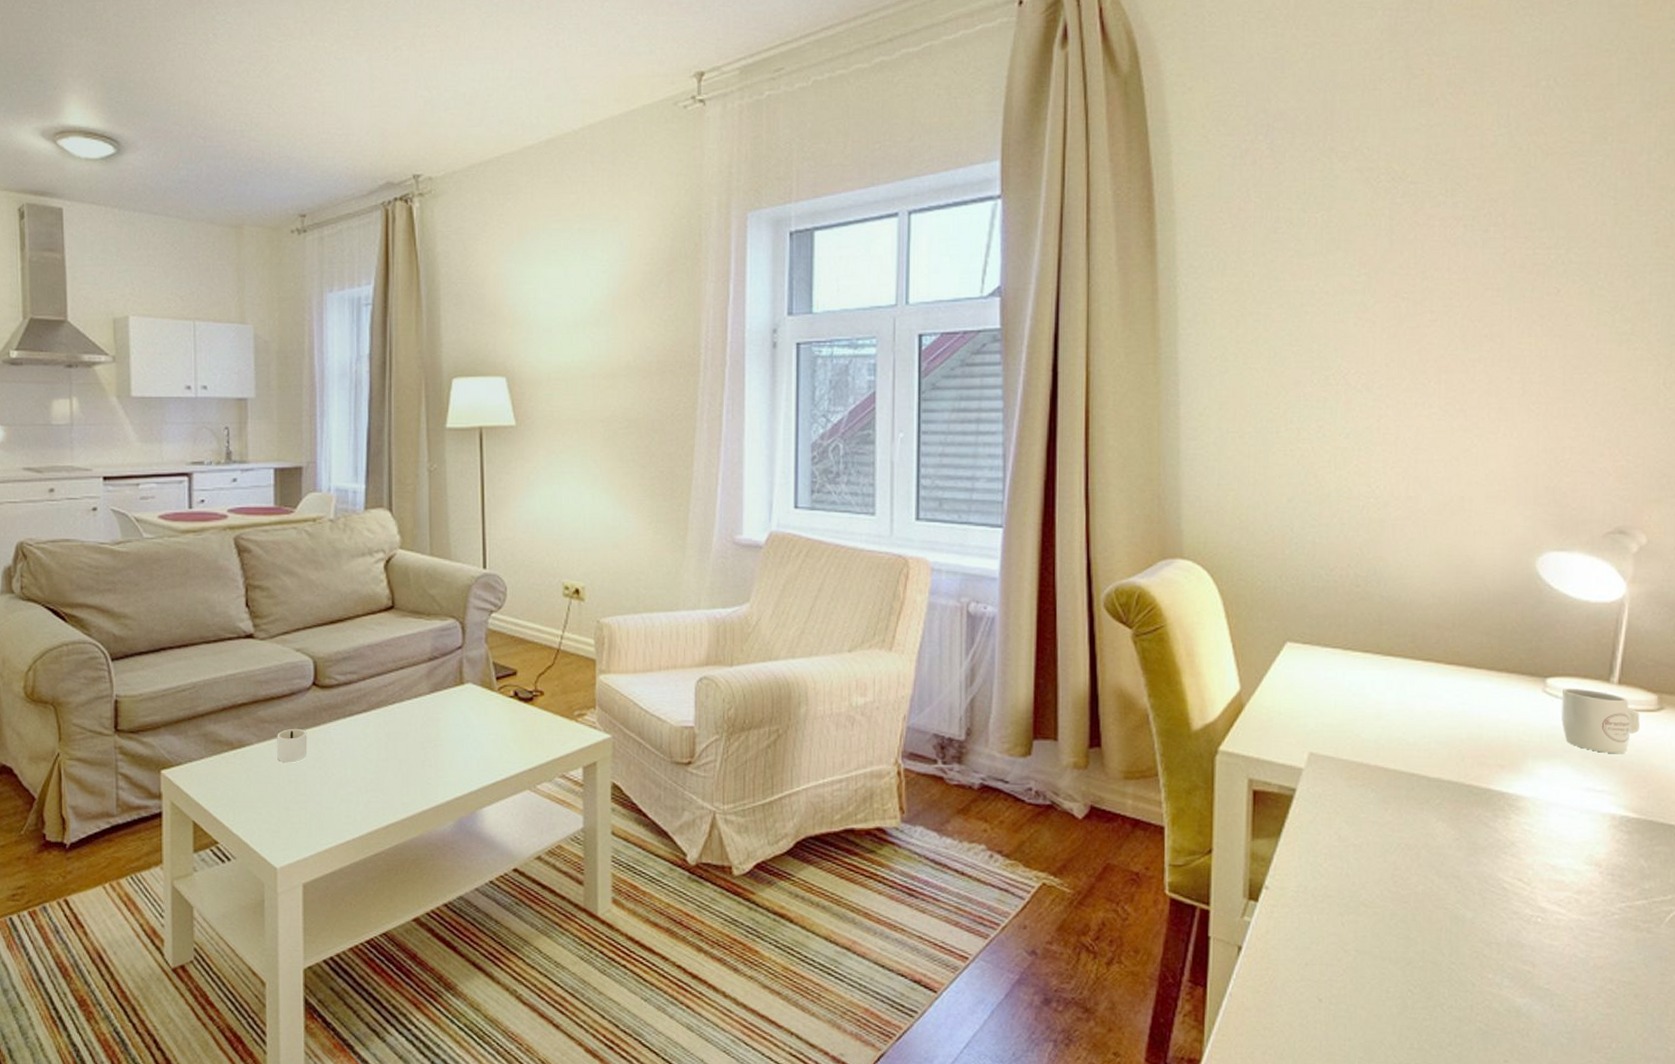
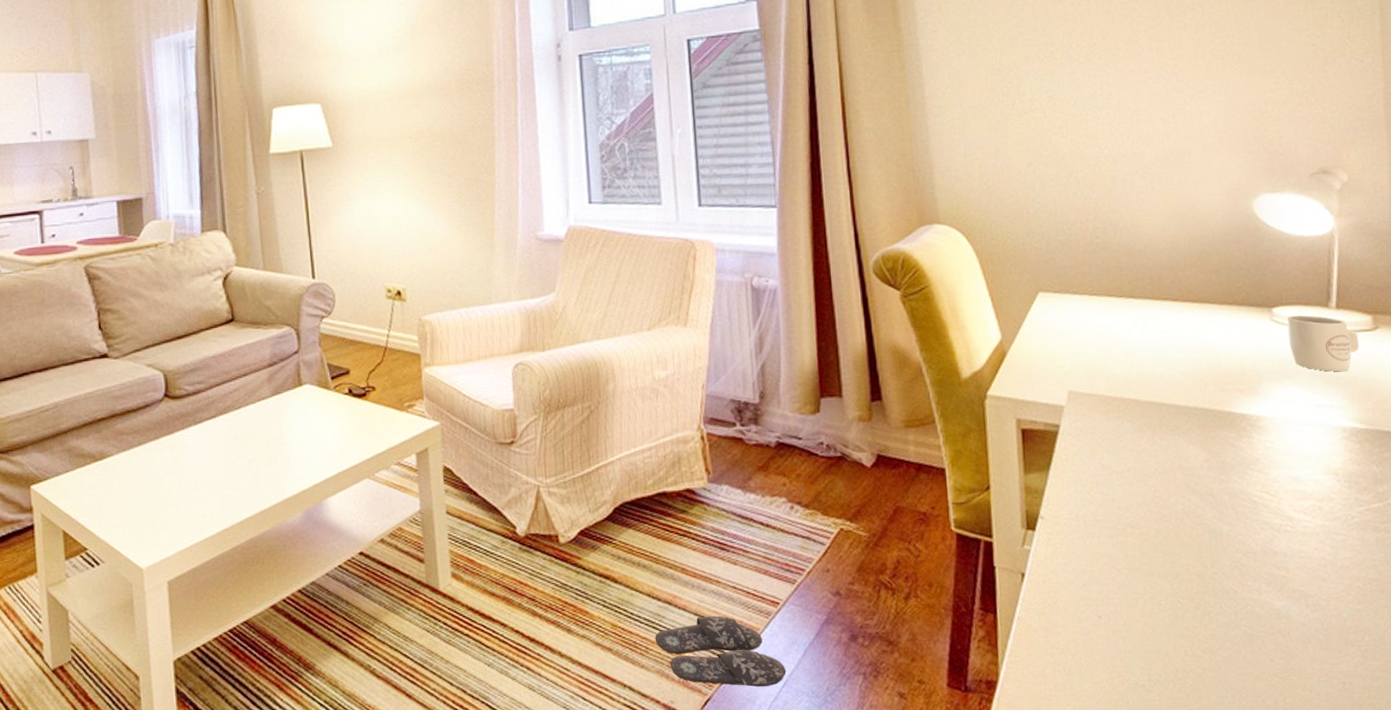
candle: present [277,728,308,763] -> none [135,437,164,470]
slippers: none [829,966,969,1046] -> present [655,615,786,687]

